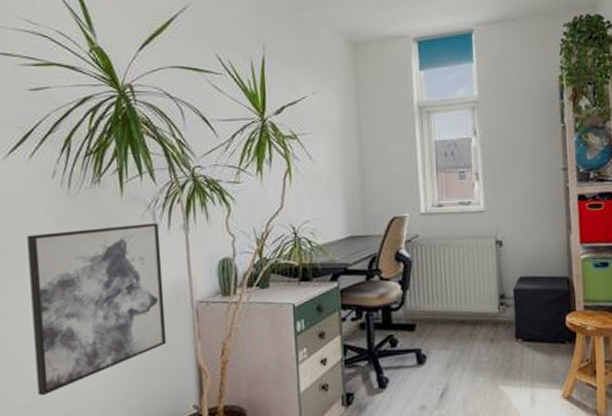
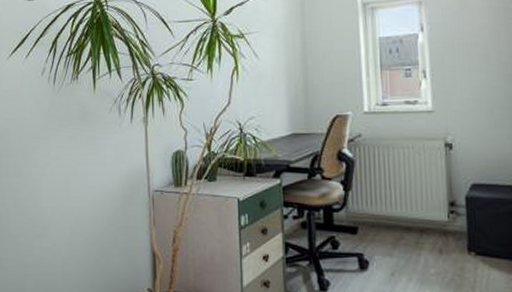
wall art: present [27,223,167,396] -> none [22,116,127,266]

